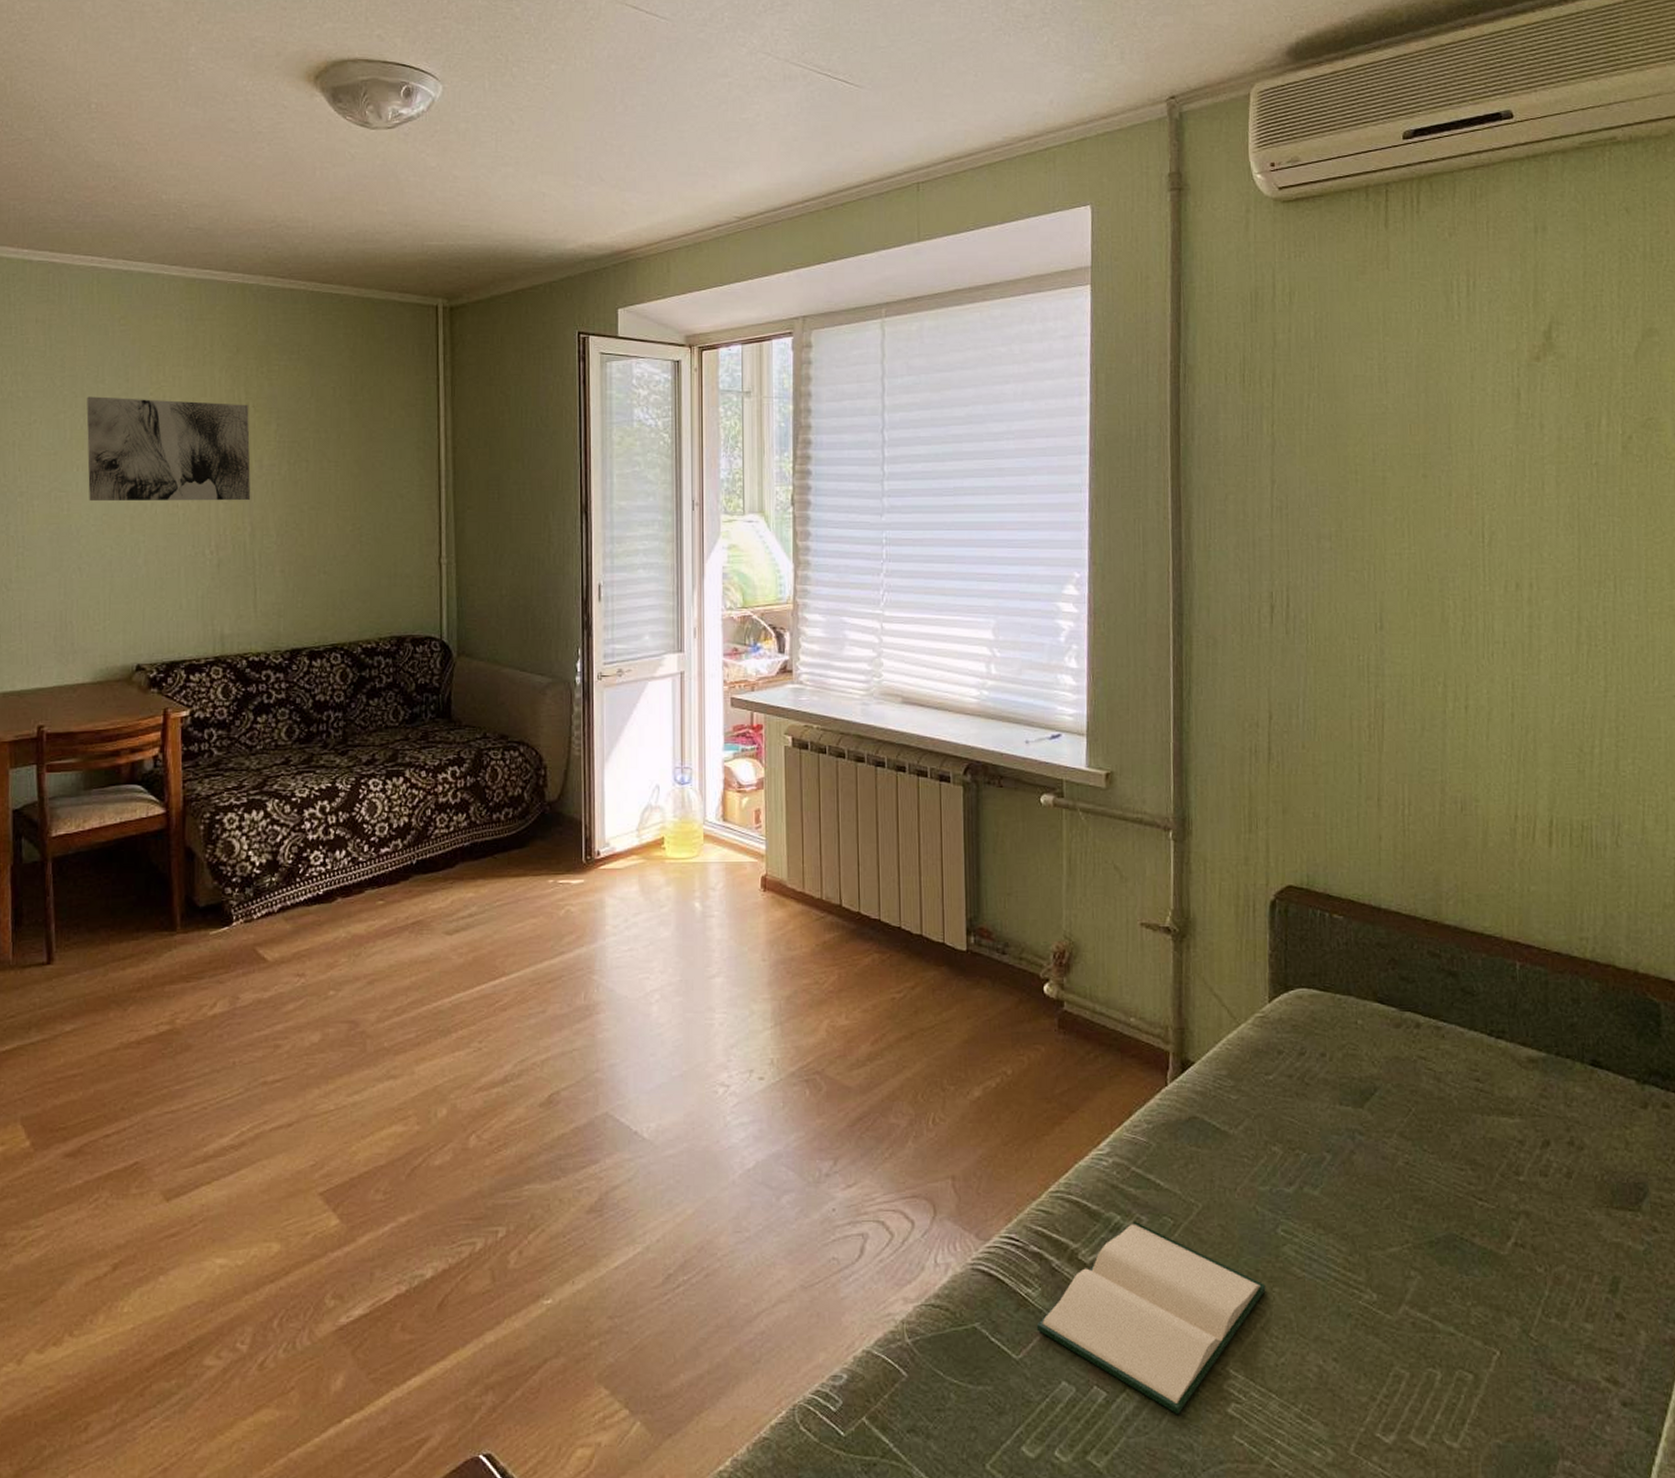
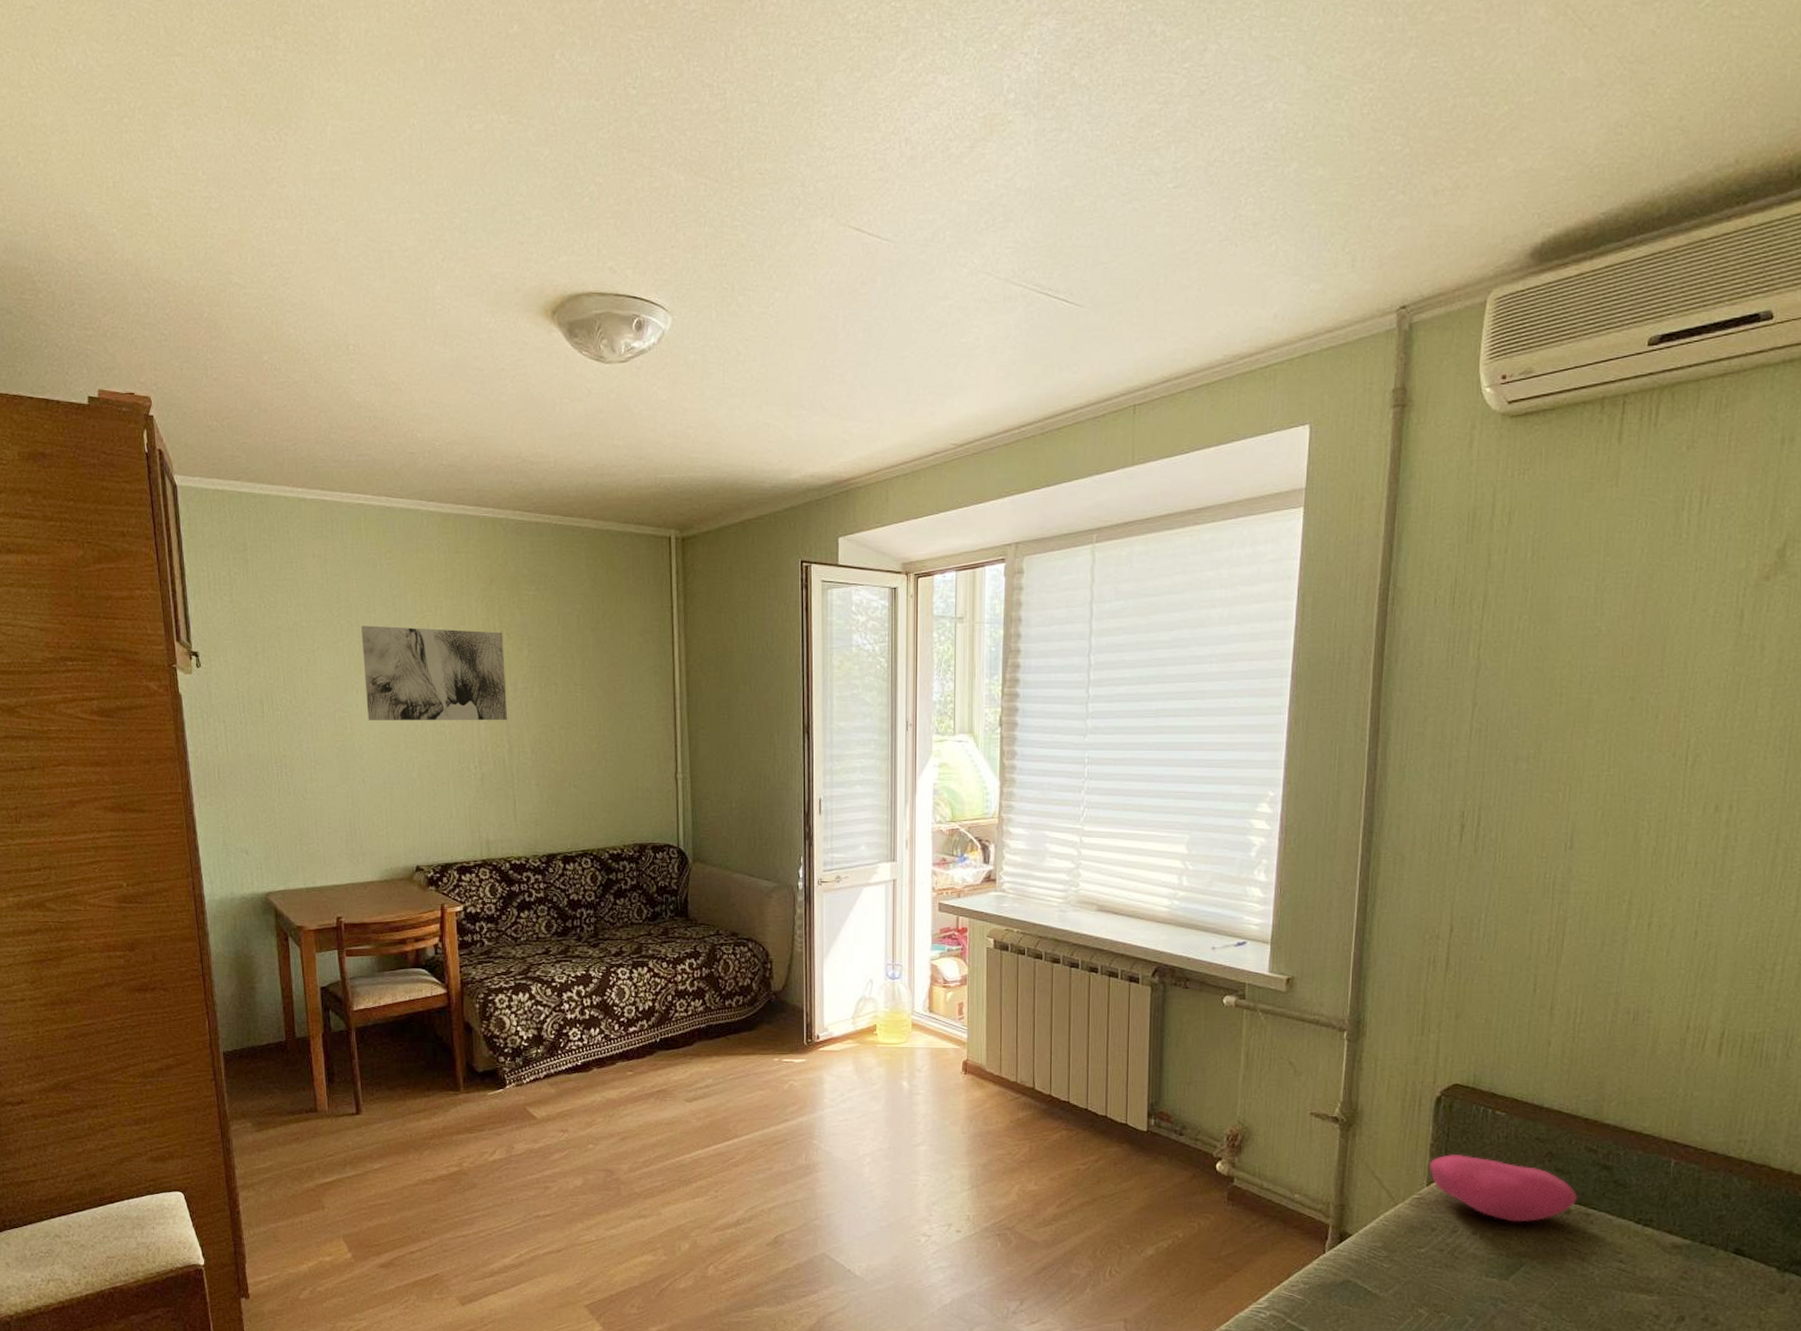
cushion: none [1269,964,1427,1040] -> present [1429,1153,1578,1222]

